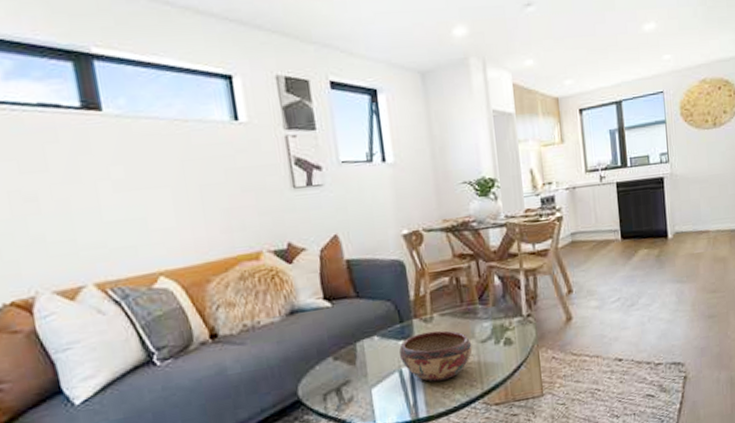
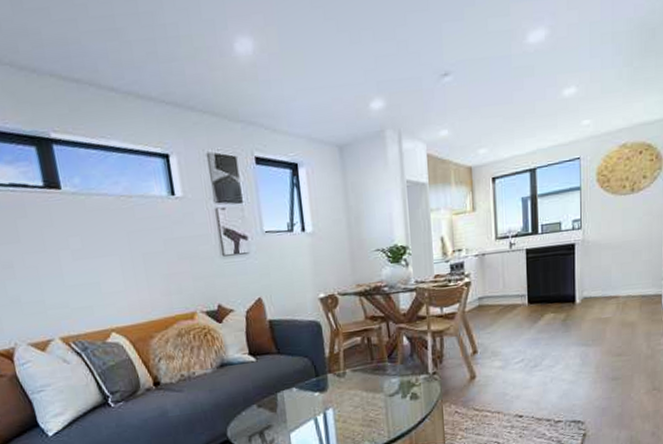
decorative bowl: present [398,330,473,382] -> none [314,384,381,430]

